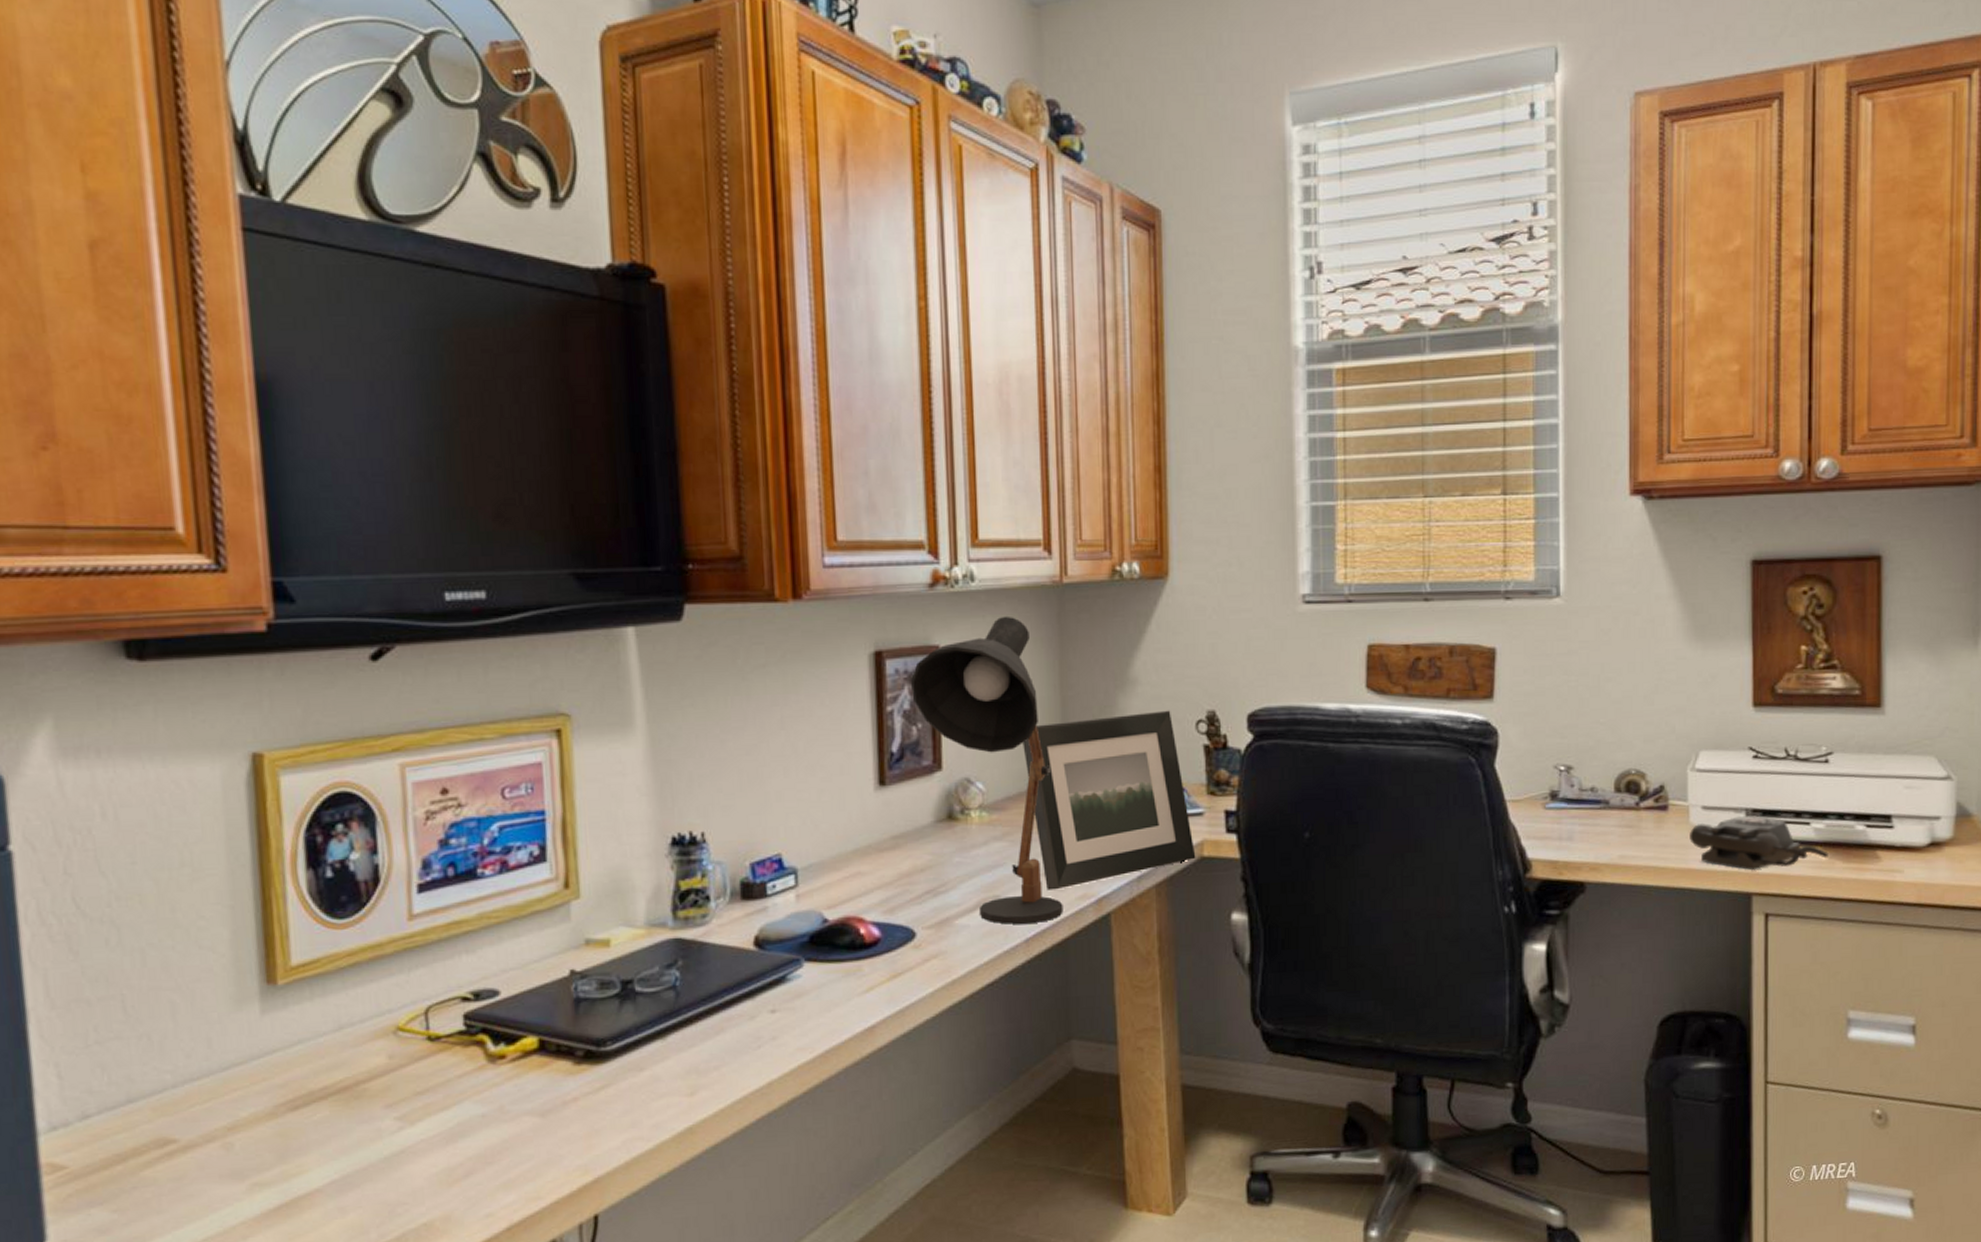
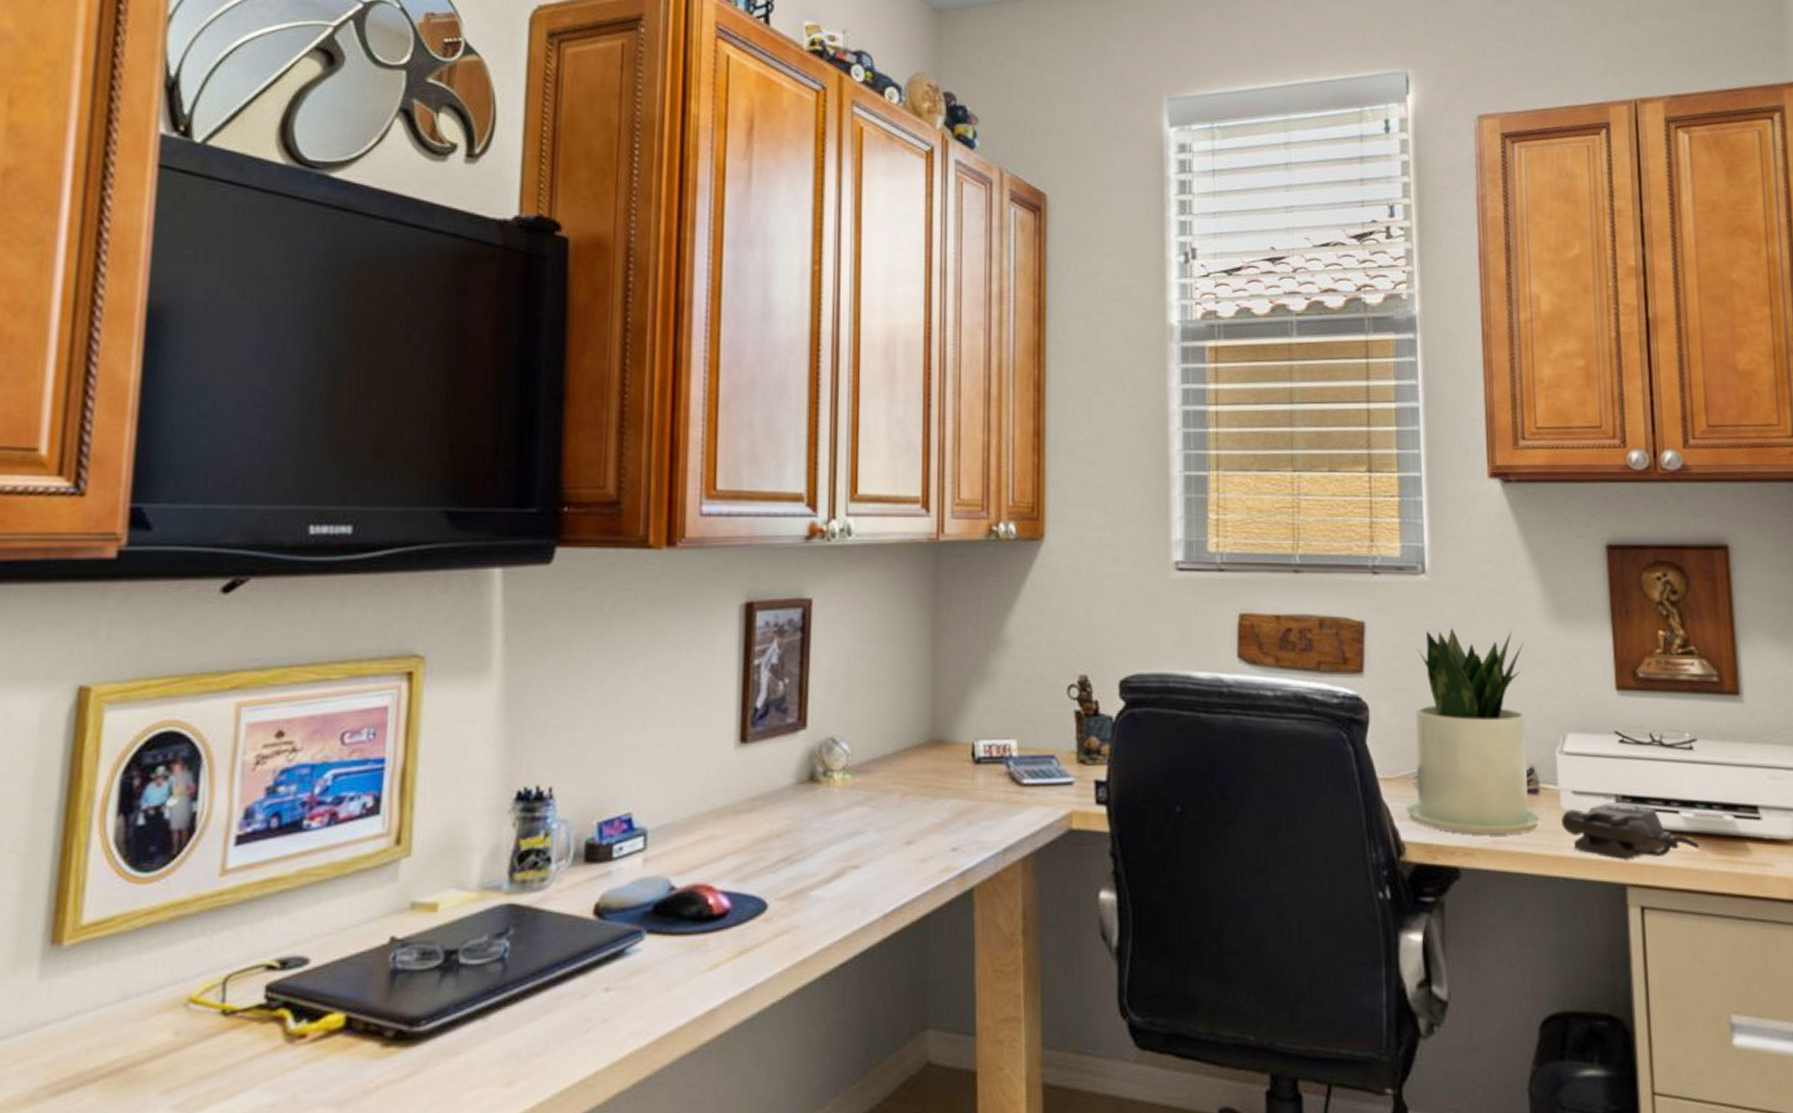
desk lamp: present [910,616,1063,925] -> none [779,571,925,898]
picture frame: present [1023,710,1196,890] -> none [891,674,1064,861]
planter: none [1532,651,1670,851] -> present [1405,628,1542,835]

